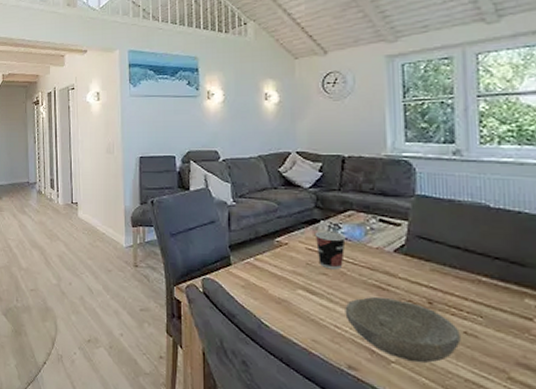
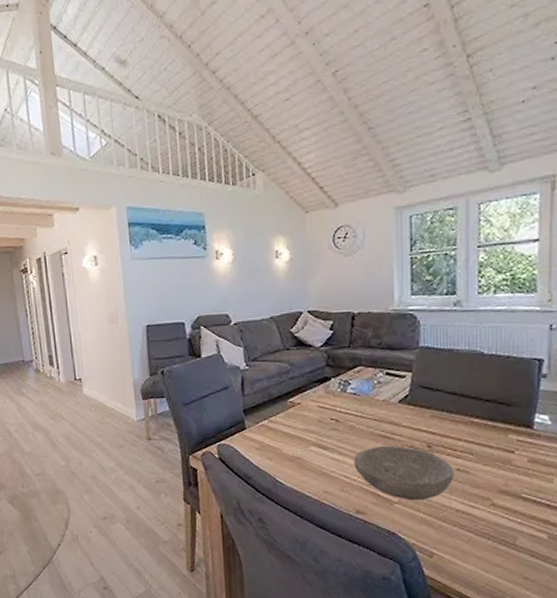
cup: present [314,231,346,270] -> none [326,388,355,424]

